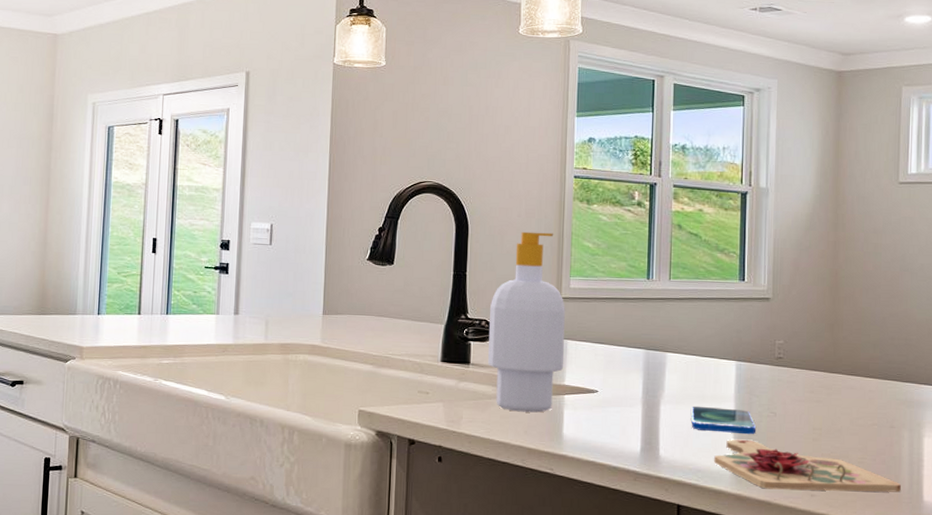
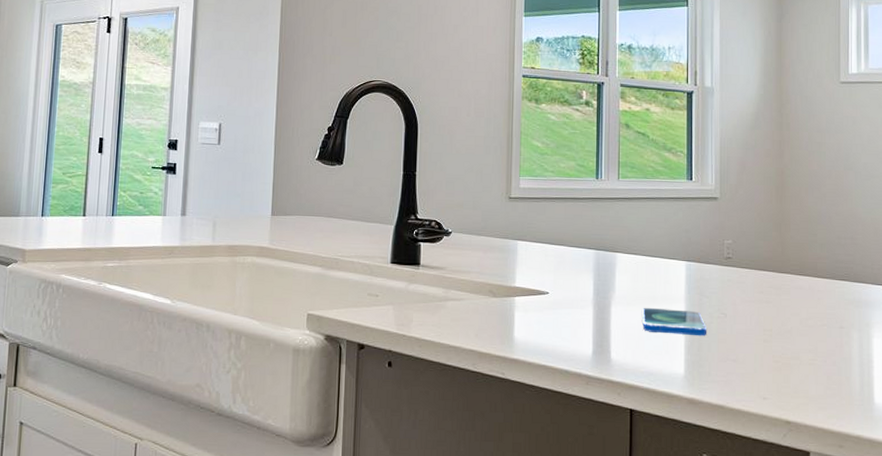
soap bottle: present [488,231,565,413] -> none [438,131,515,315]
cutting board: present [714,440,901,492] -> none [666,342,852,395]

